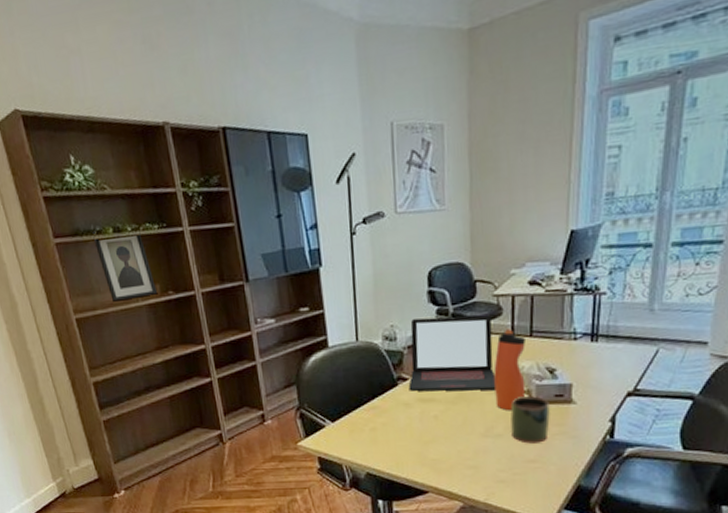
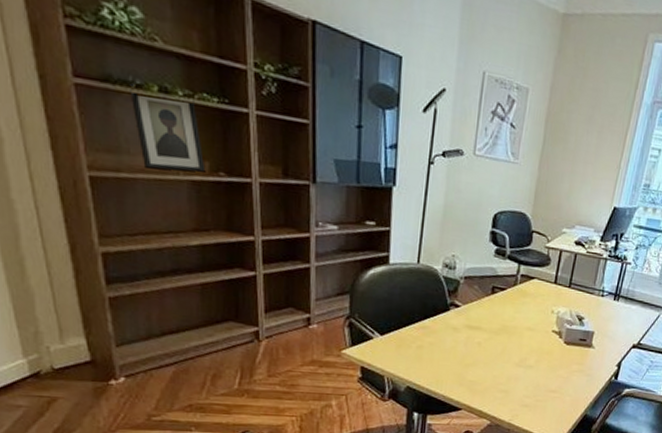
laptop: present [408,315,496,392] -> none [459,253,541,328]
water bottle: present [494,329,526,411] -> none [532,277,565,347]
mug: present [510,396,550,444] -> none [540,336,575,377]

